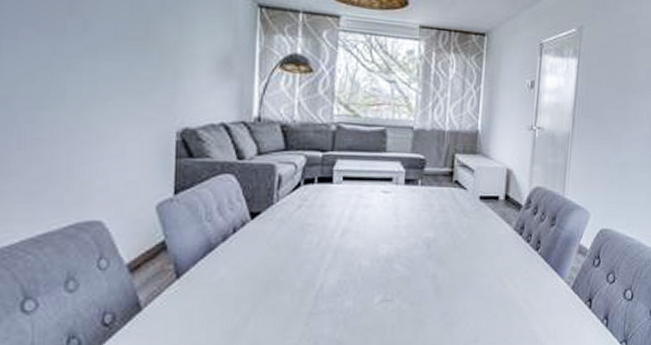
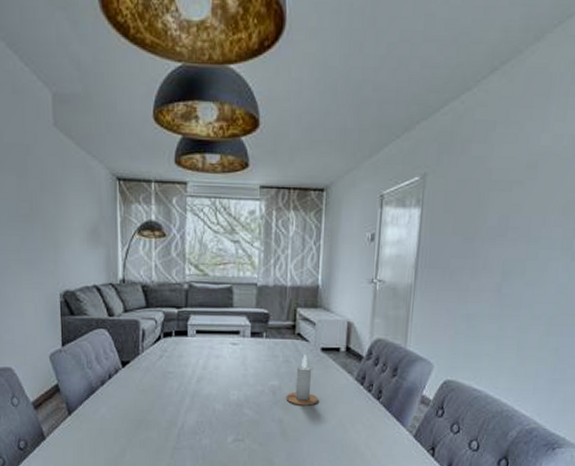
candle: none [441,203,476,259] -> present [286,354,319,406]

